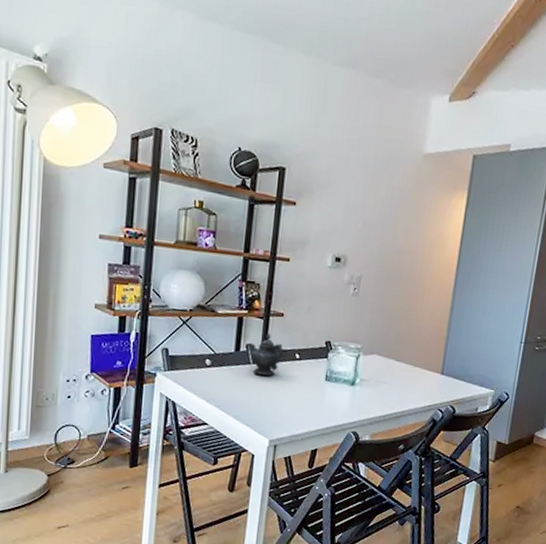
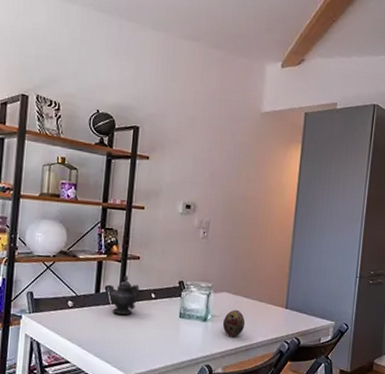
decorative egg: none [371,373,397,404] -> present [222,309,246,337]

